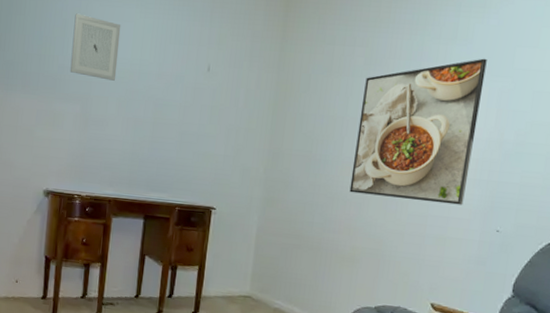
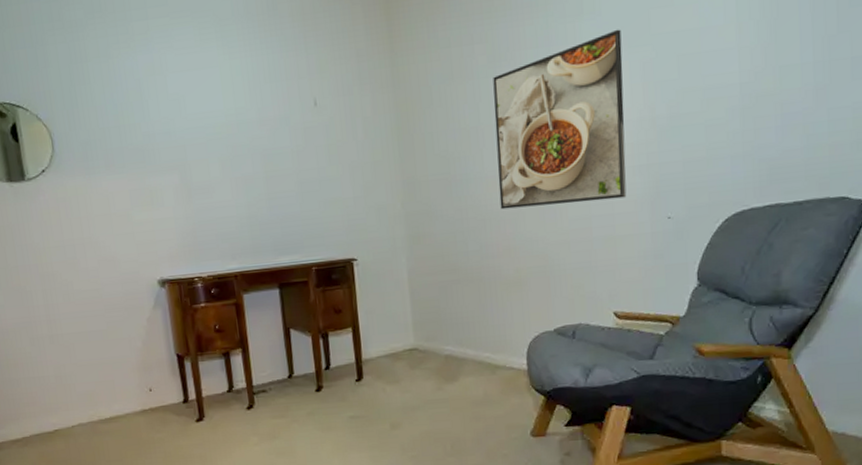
wall art: present [70,13,121,81] -> none [148,69,212,140]

